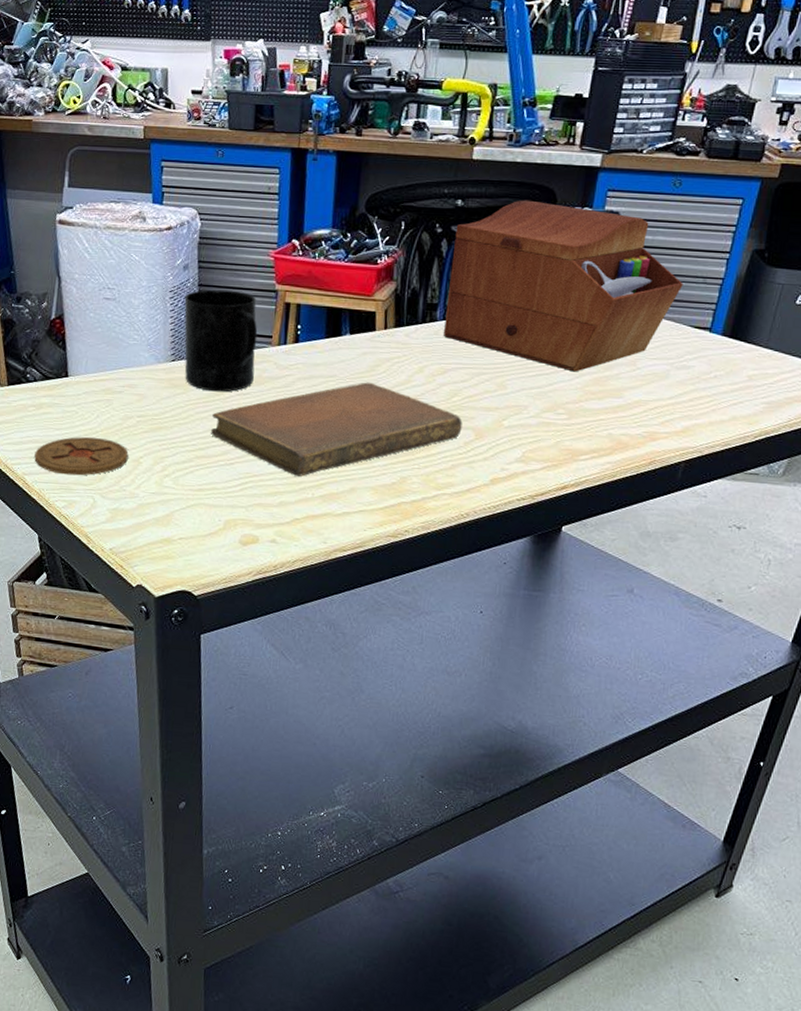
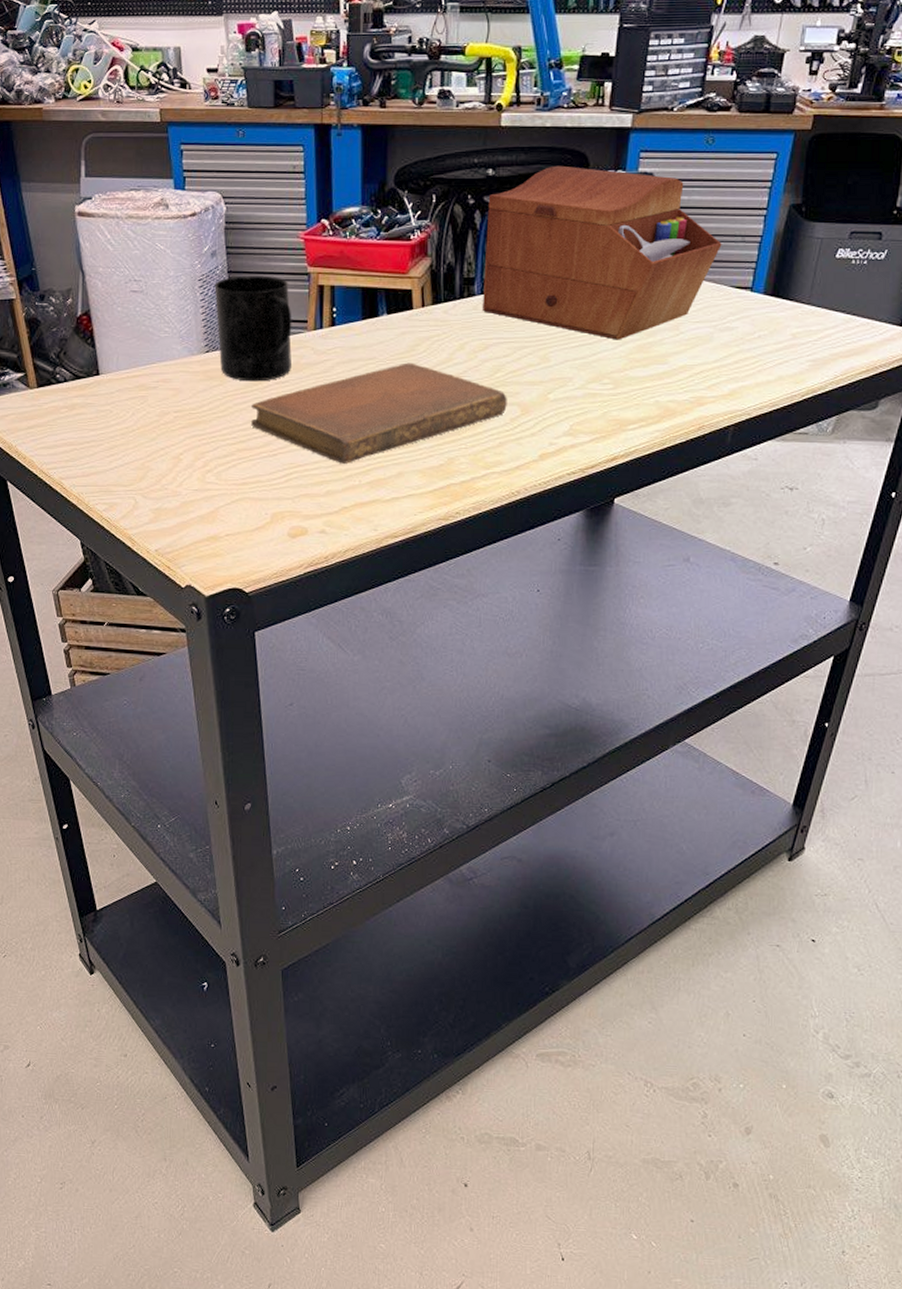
coaster: present [34,436,129,476] -> none [71,435,168,477]

